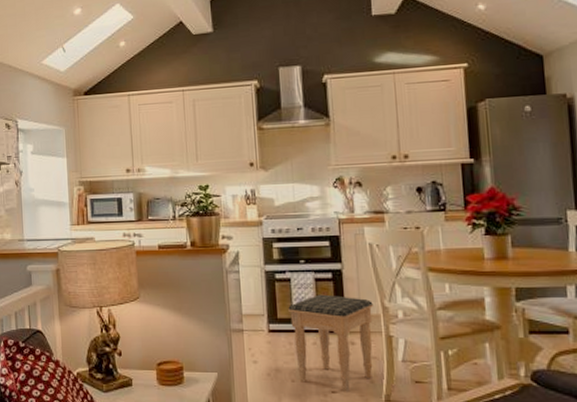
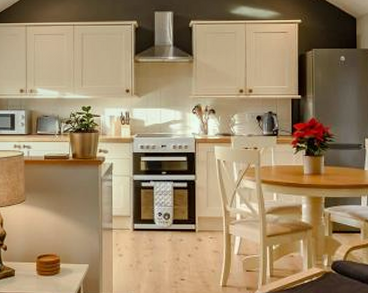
footstool: present [288,294,373,392] -> none [150,200,218,279]

